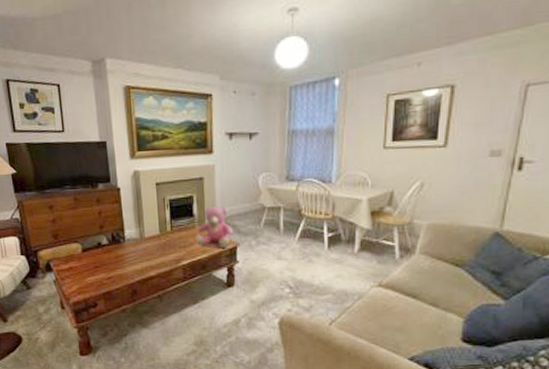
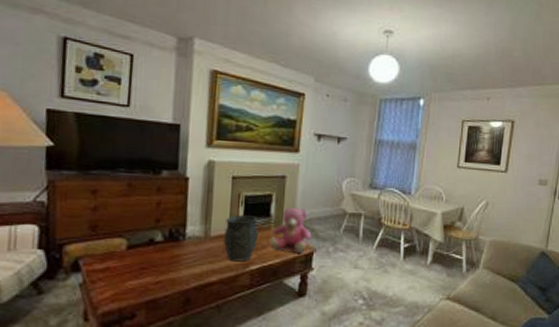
vase: none [156,217,186,258] -> present [223,215,259,262]

